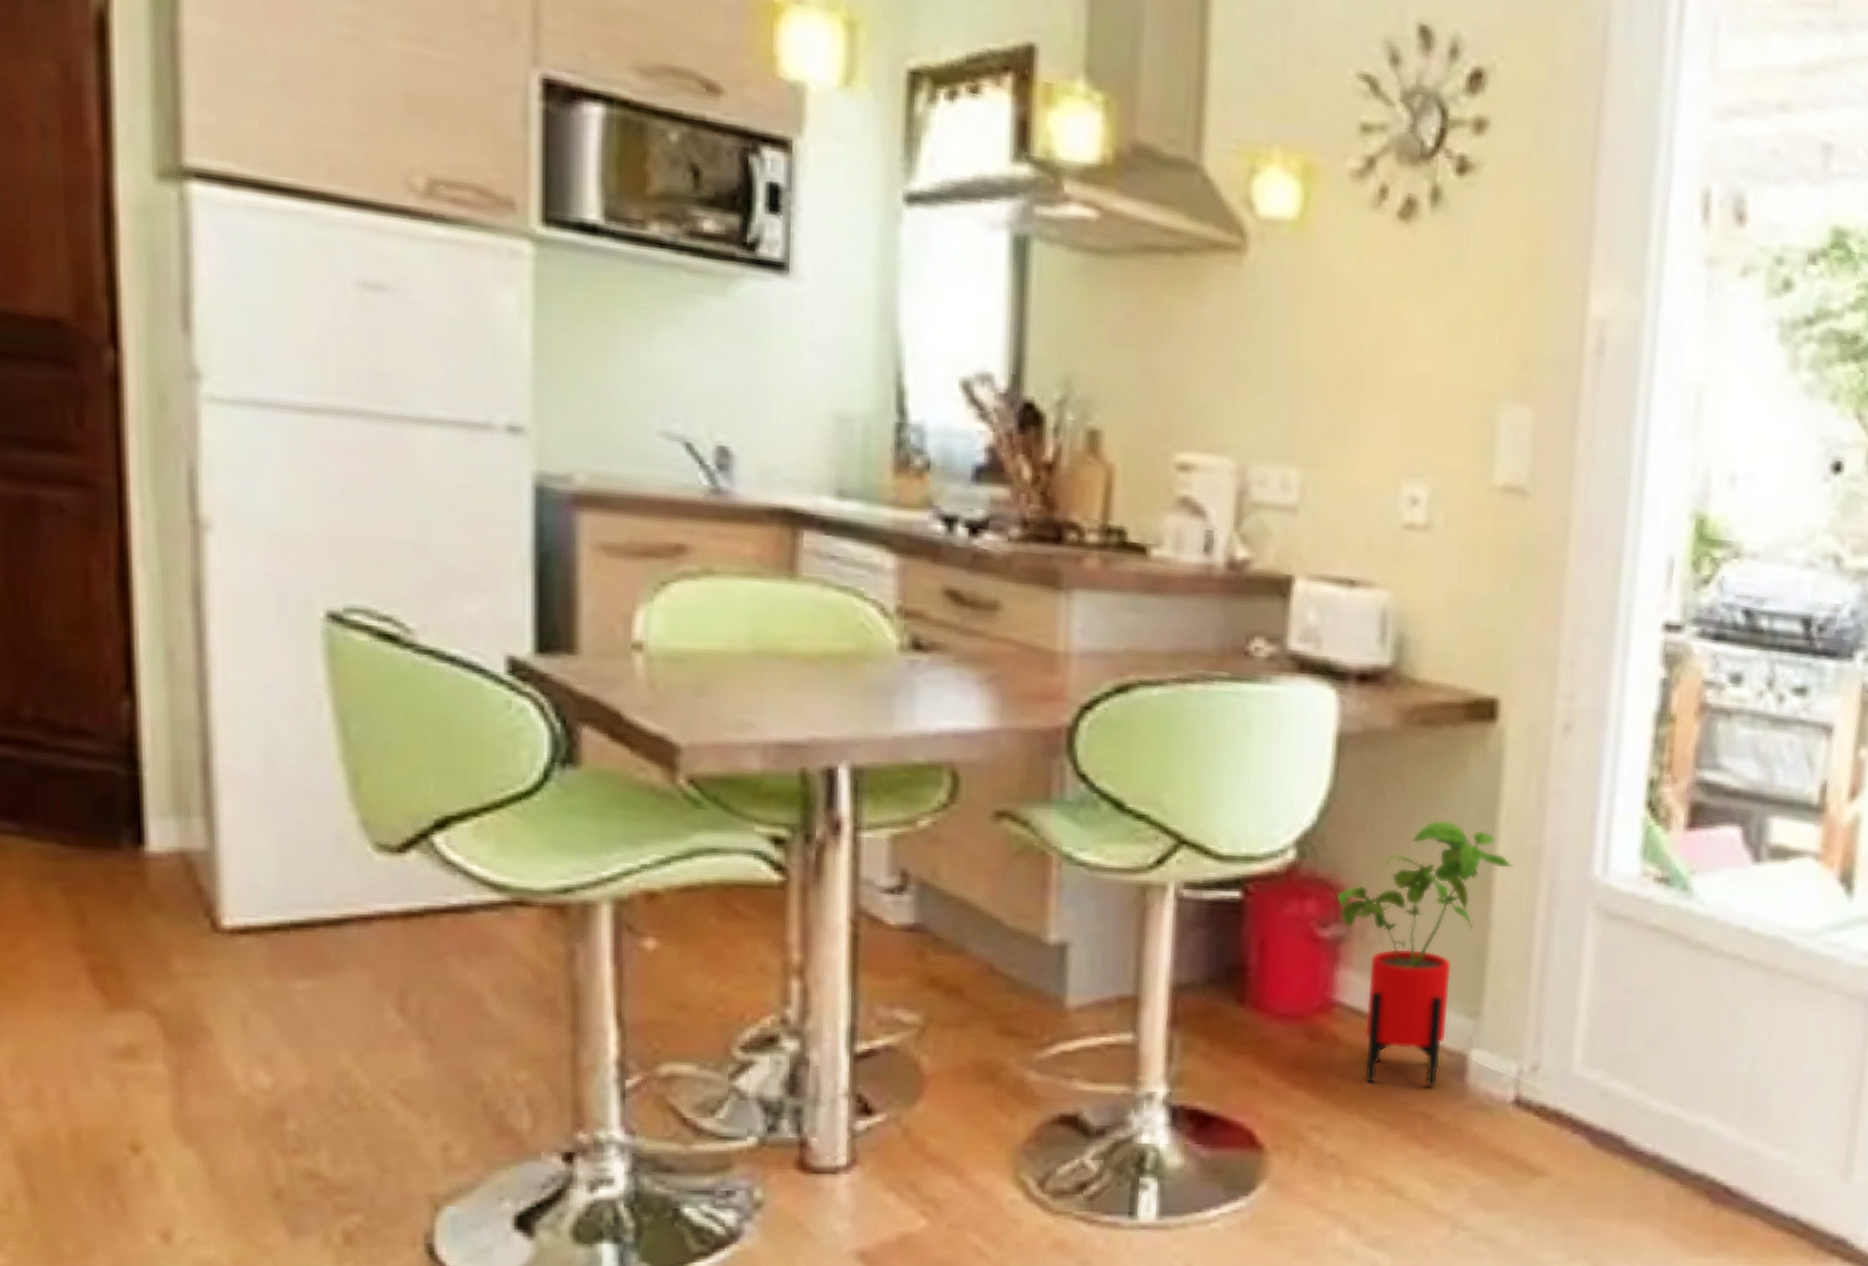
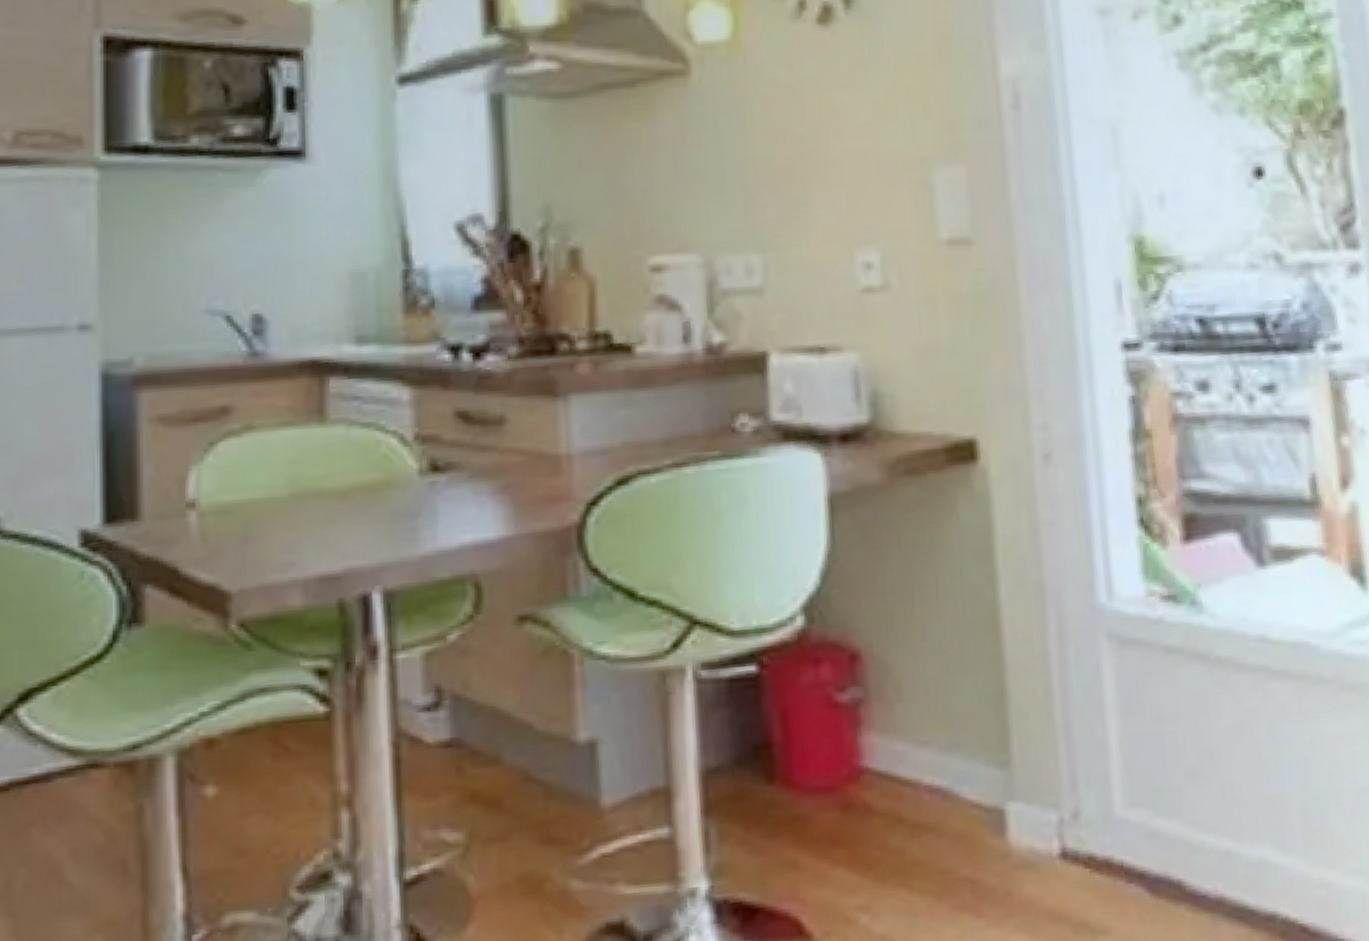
house plant: present [1336,820,1513,1087] -> none [849,566,1018,852]

